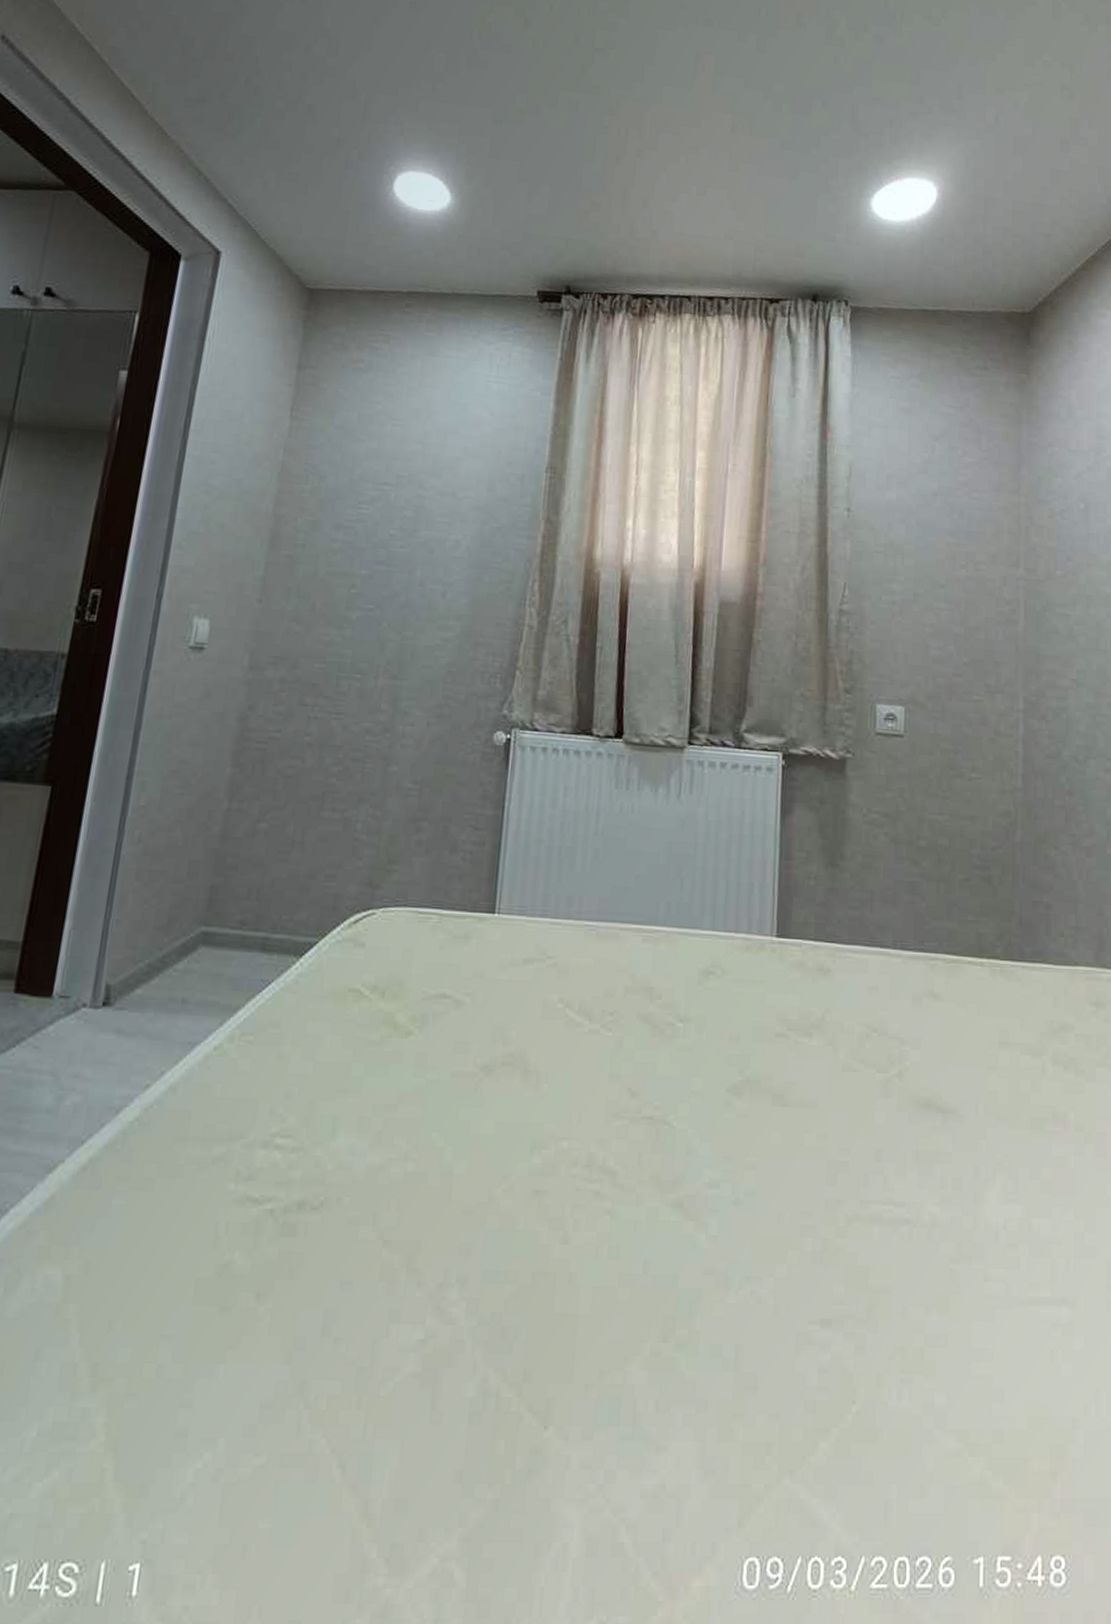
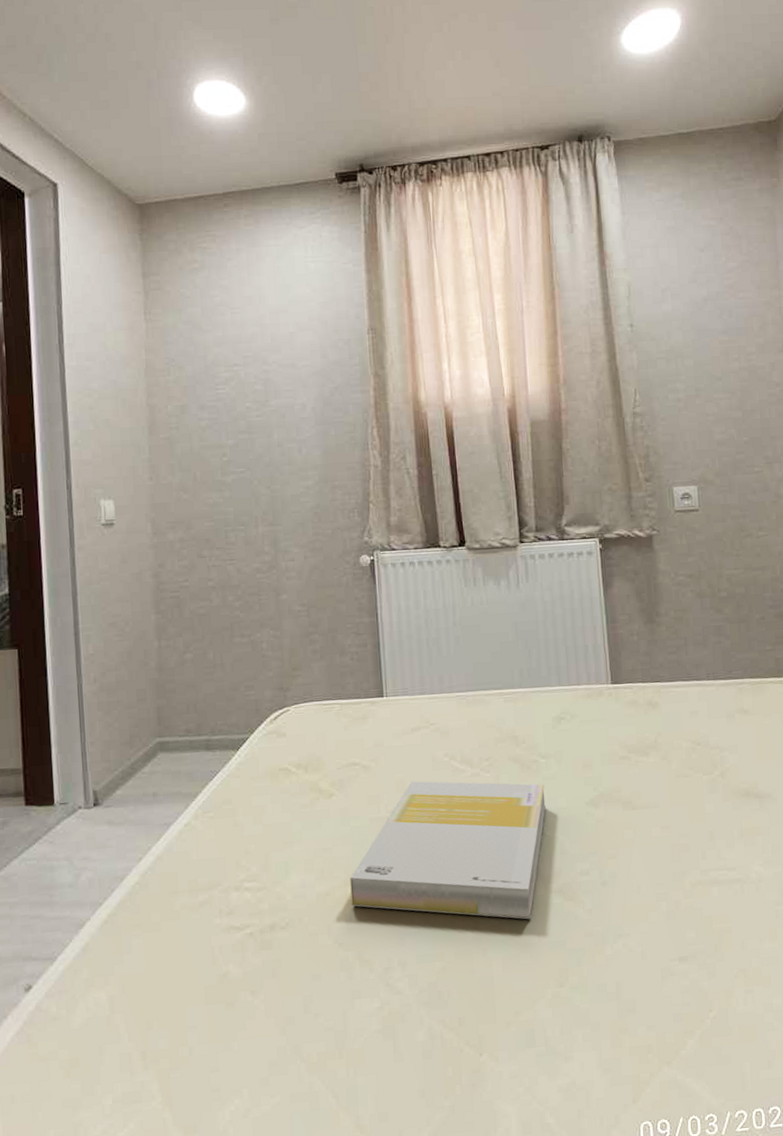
book: none [409,1029,678,1240] -> present [350,781,546,920]

